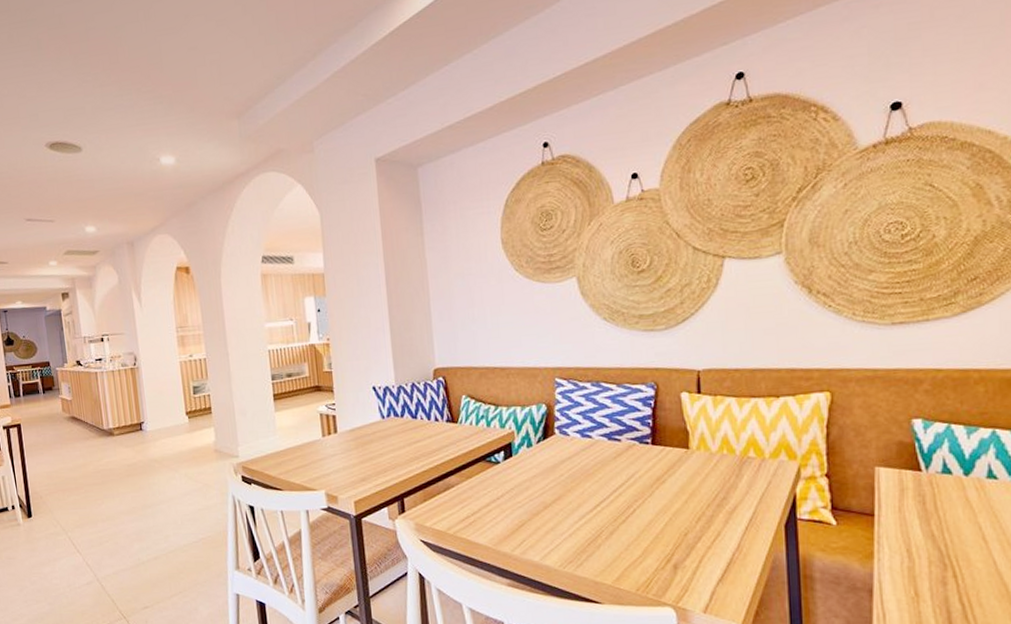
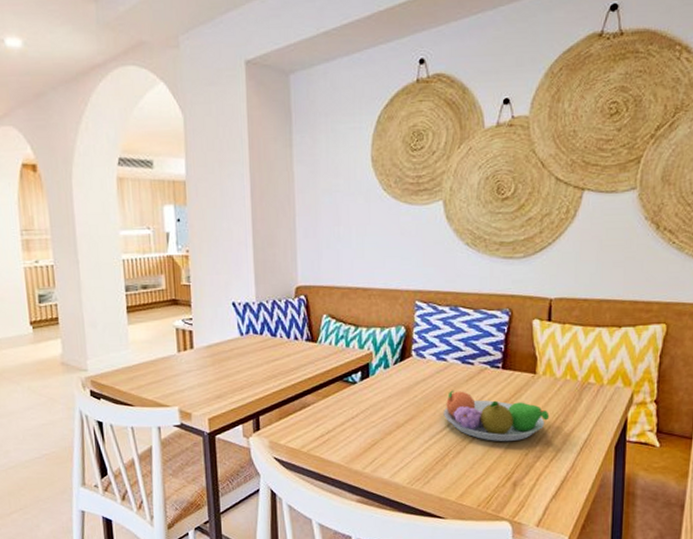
fruit bowl: none [592,468,708,521] -> present [443,390,550,441]

